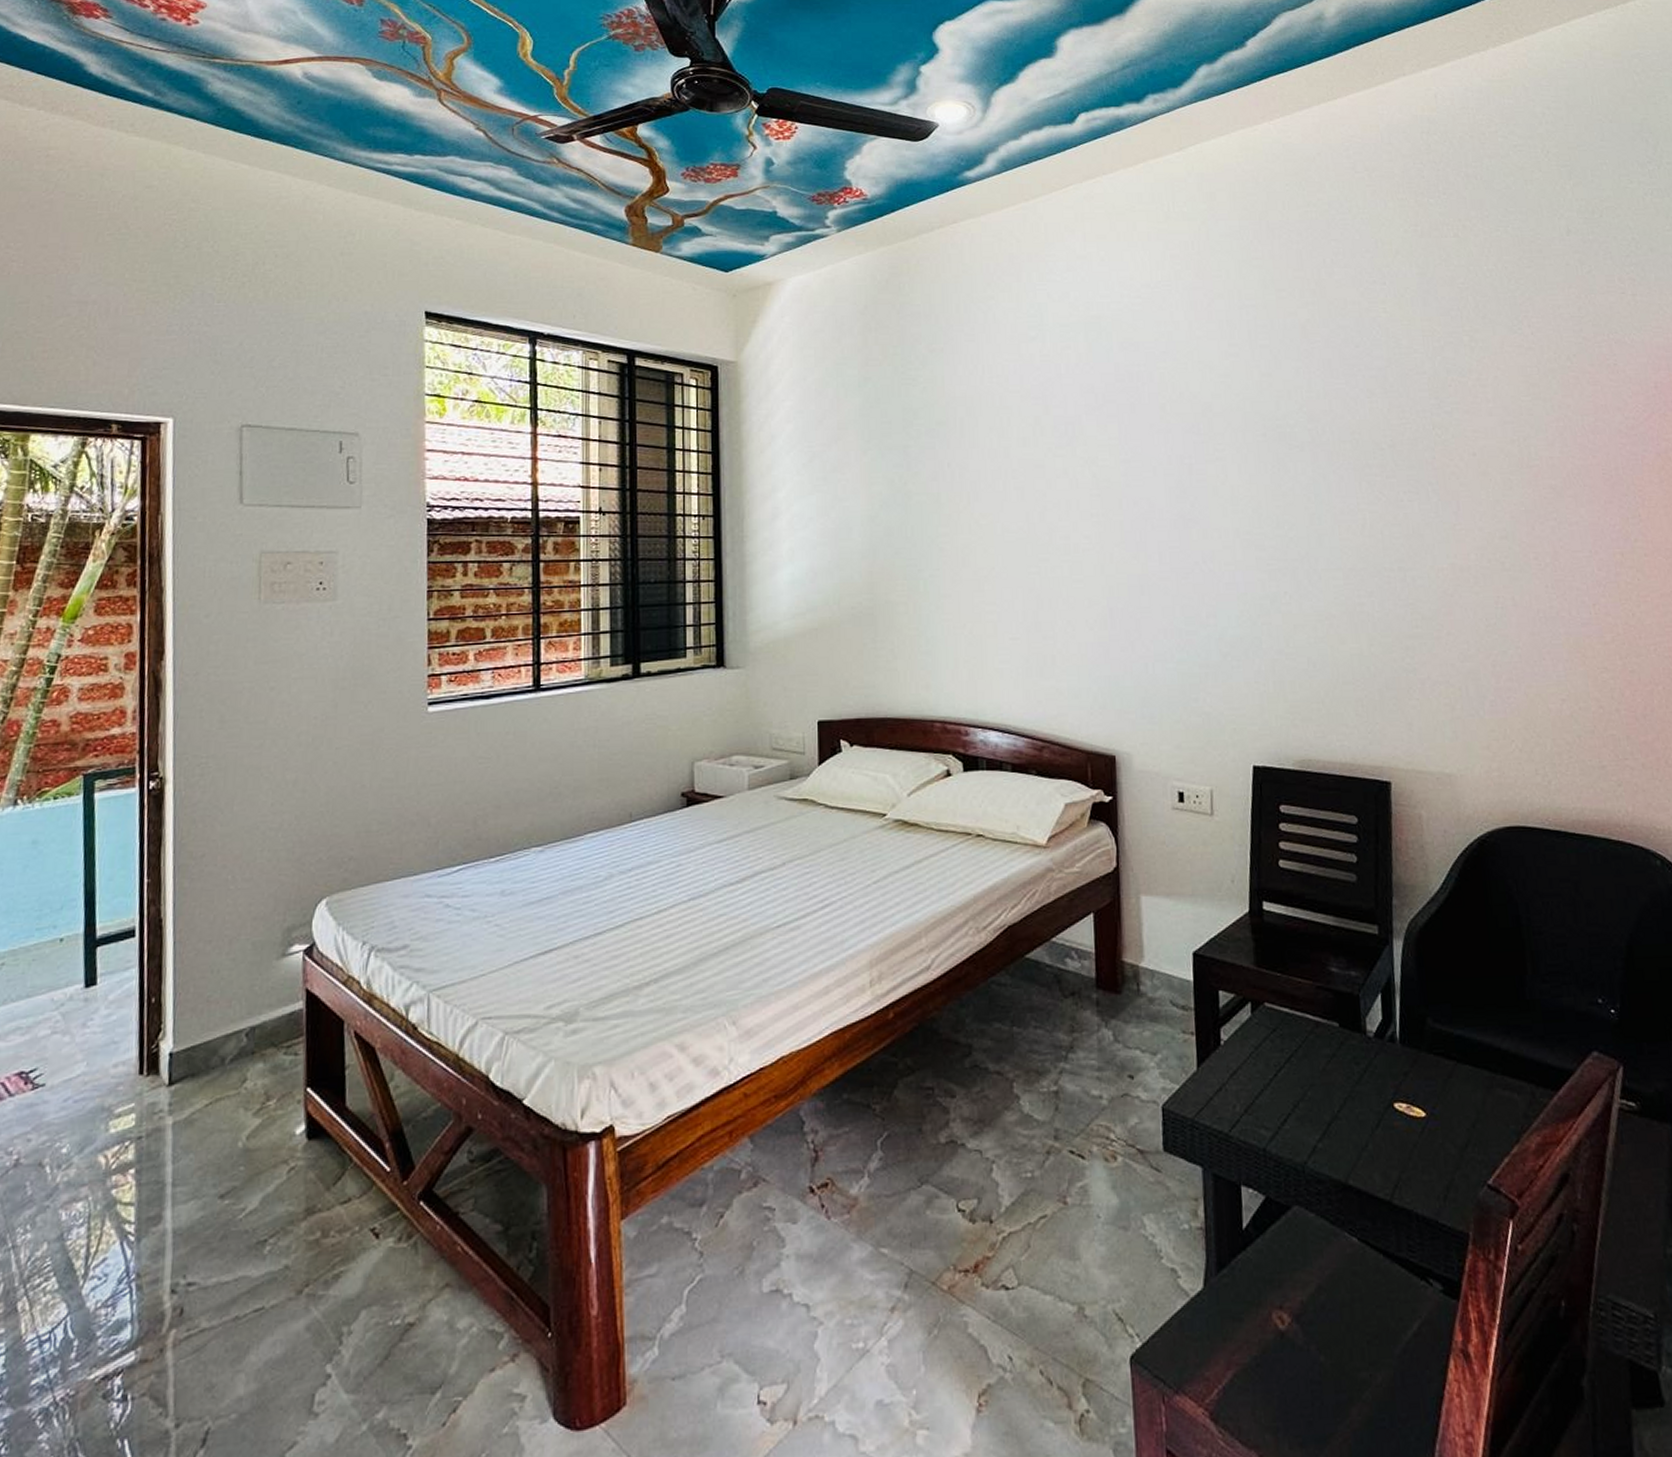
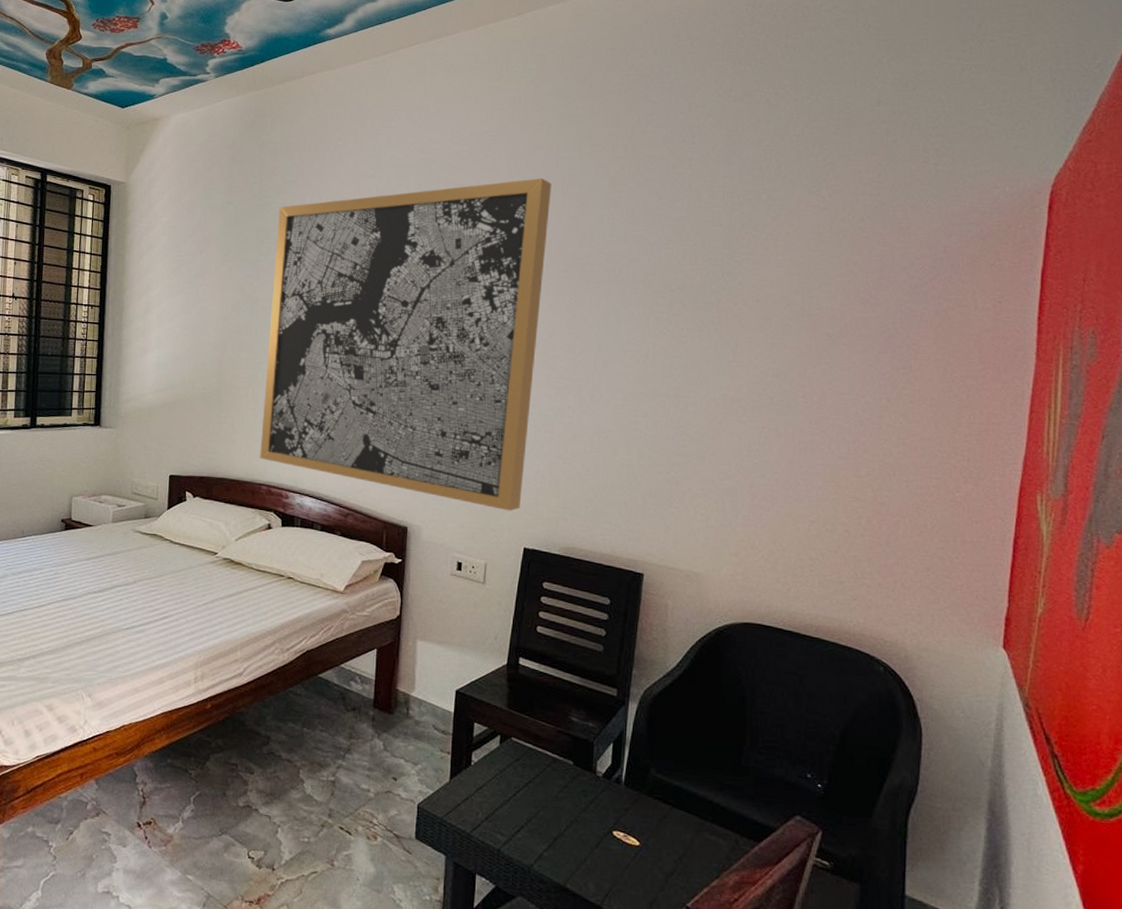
wall art: none [927,331,1244,724] -> present [260,178,552,511]

